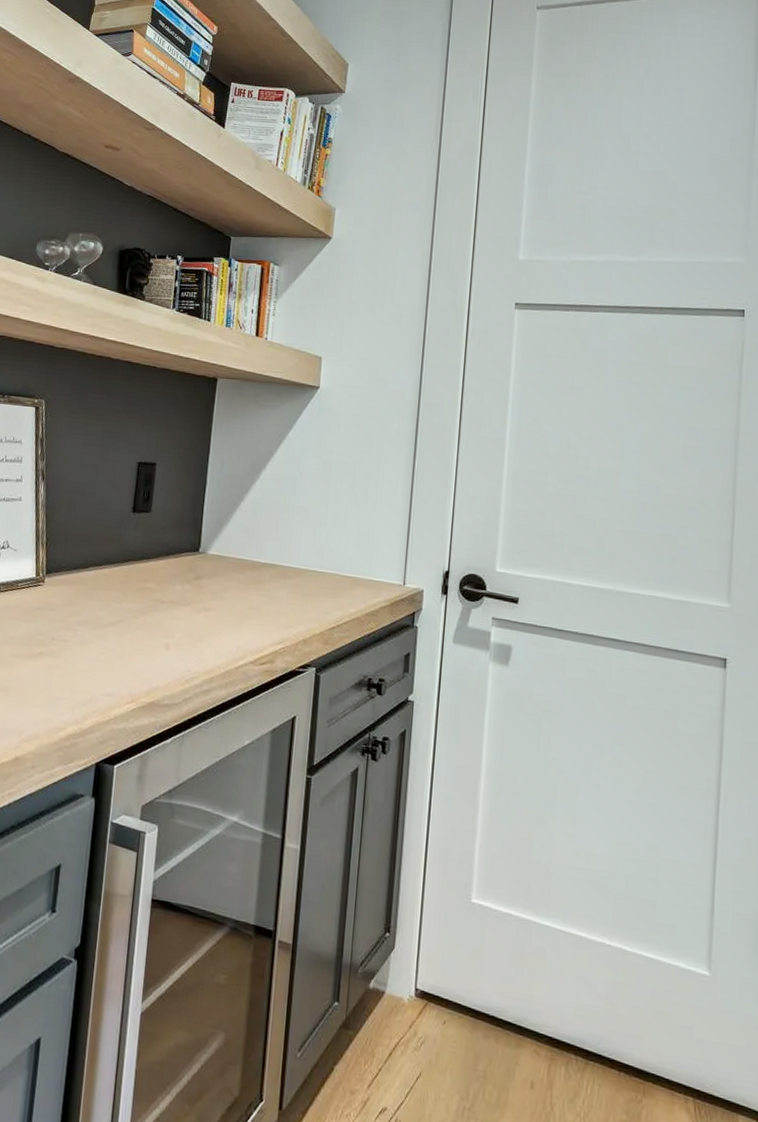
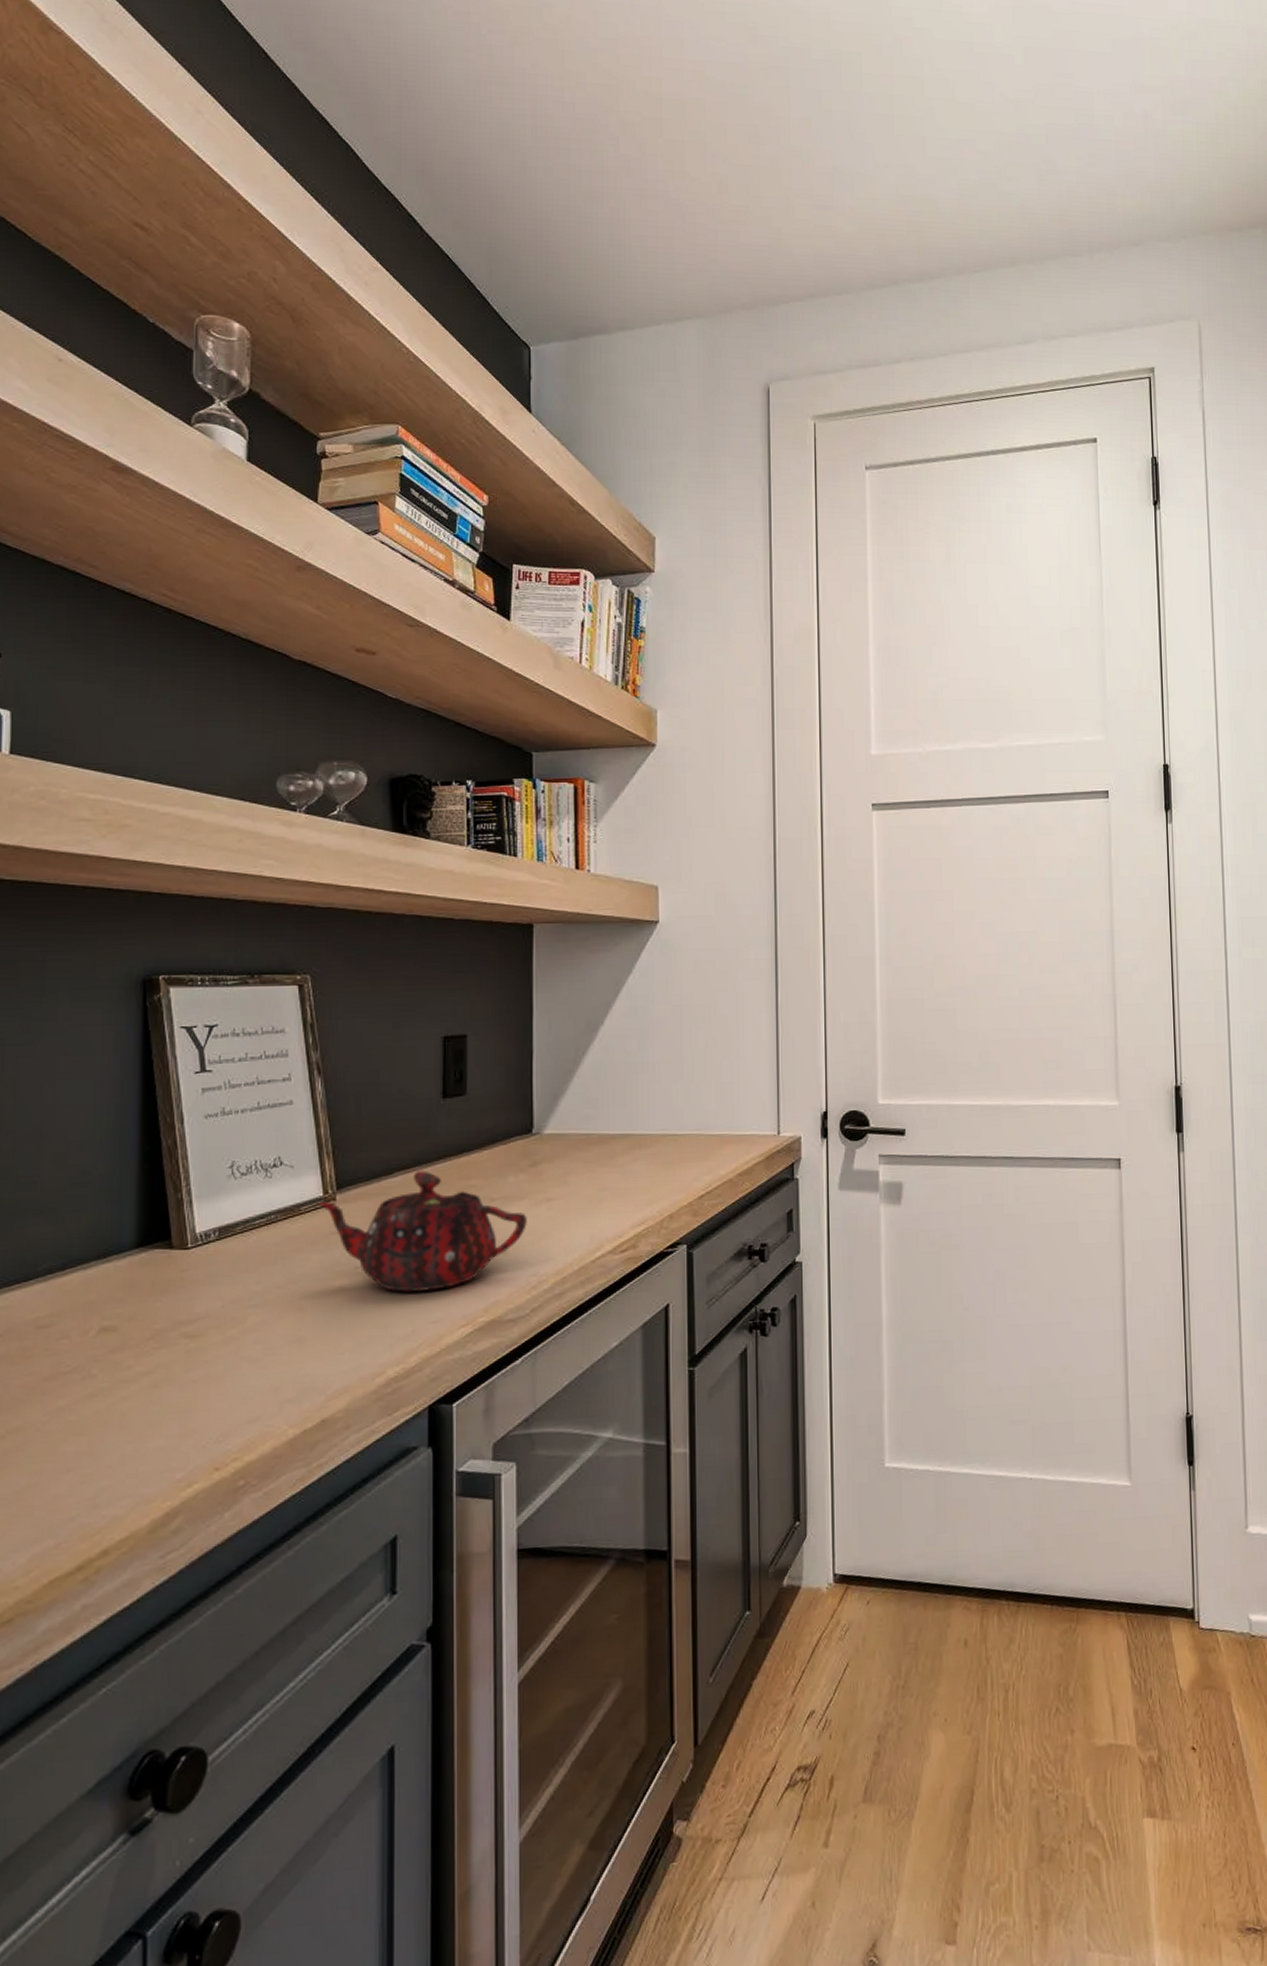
teapot: none [31,569,188,669] -> present [318,1170,527,1293]

